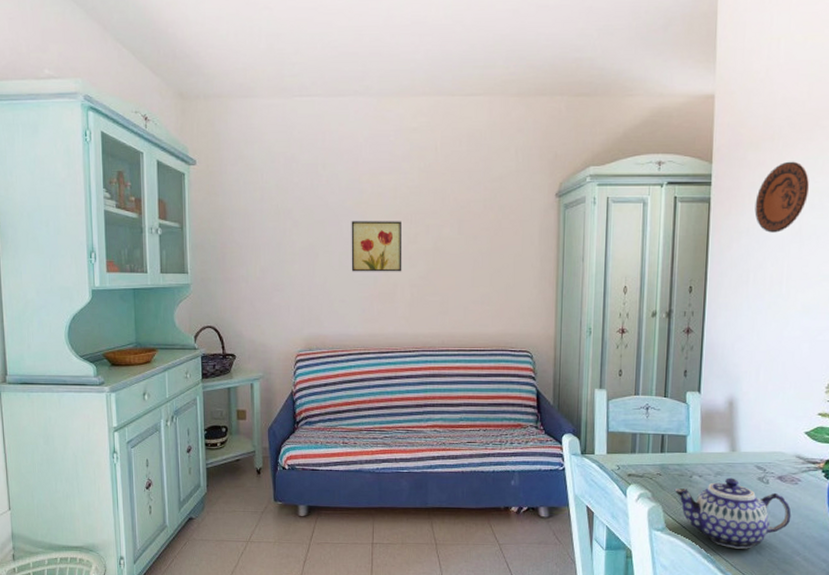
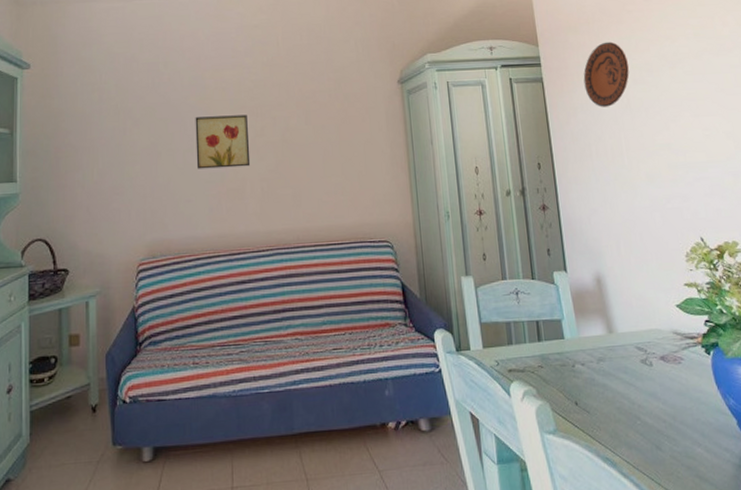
teapot: present [674,477,792,549] -> none [559,363,683,446]

